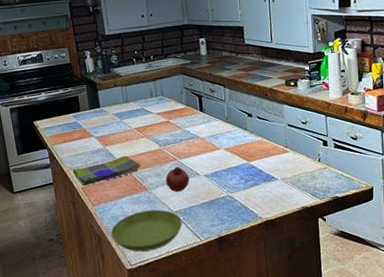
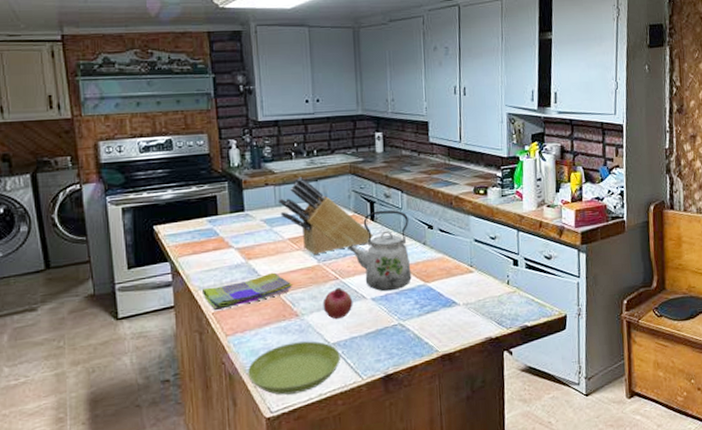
knife block: none [125,78,203,140] -> present [278,177,373,254]
kettle: none [181,102,236,169] -> present [346,210,412,292]

